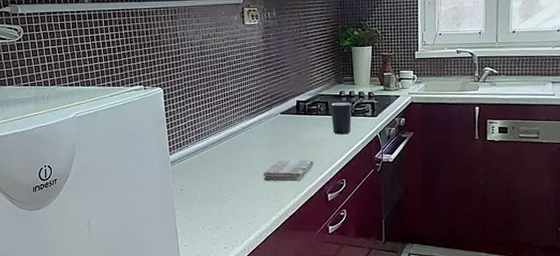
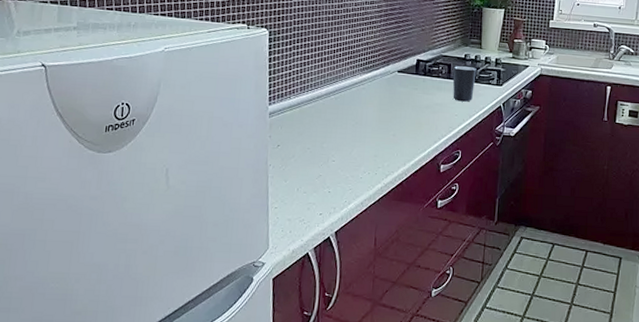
washcloth: present [264,159,313,182] -> none [372,123,428,148]

